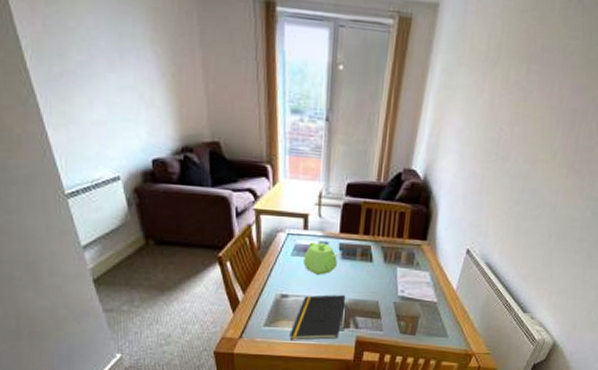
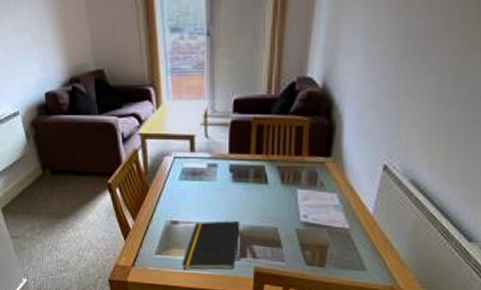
teapot: present [303,242,339,275] -> none [192,165,230,200]

